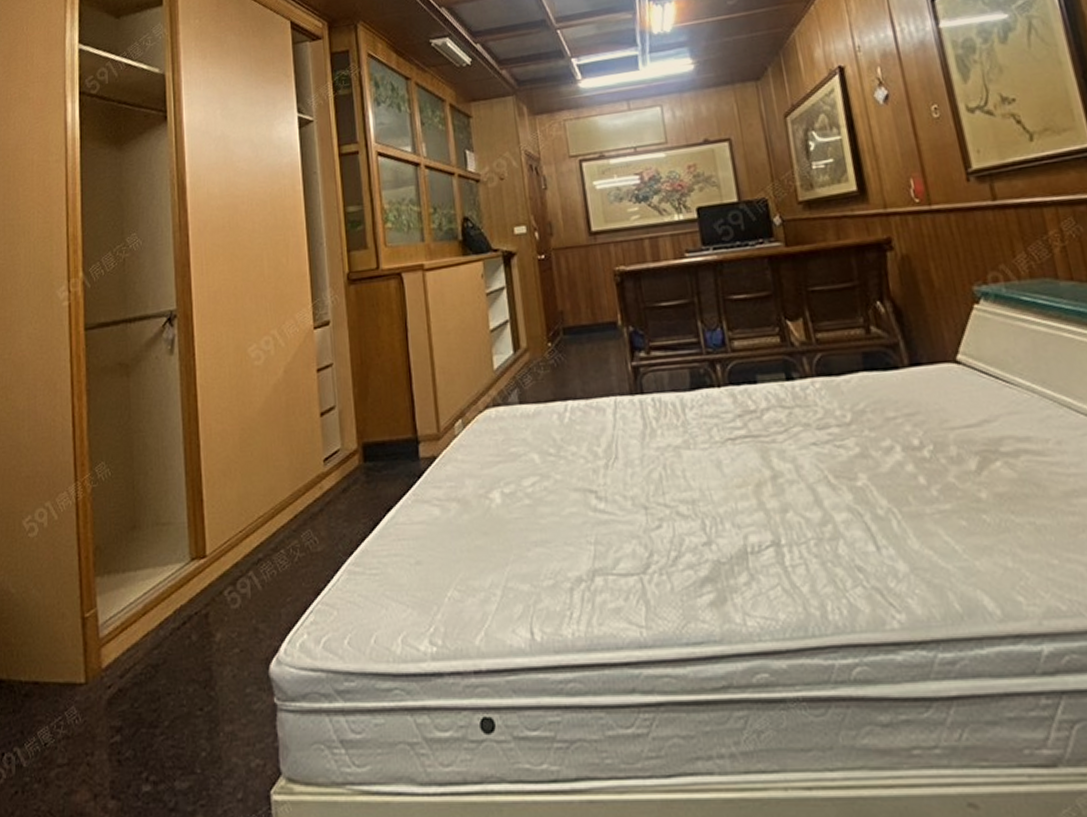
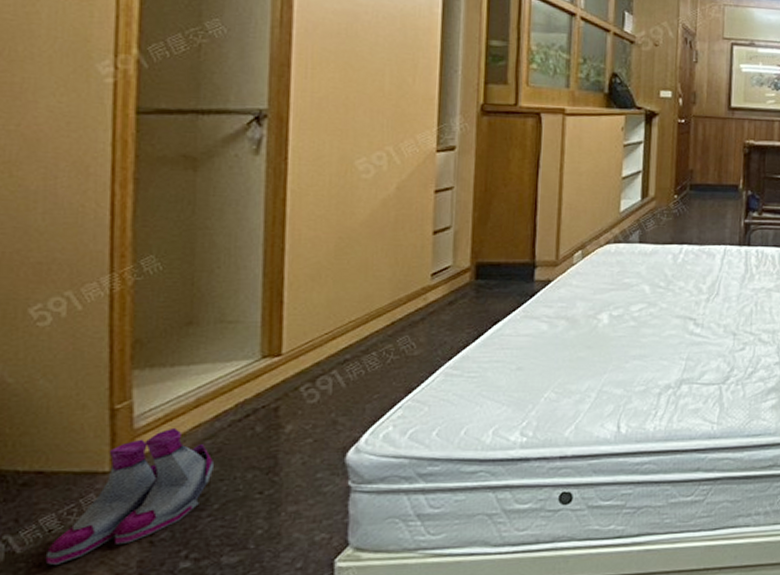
boots: none [43,636,161,782] -> present [45,427,213,566]

